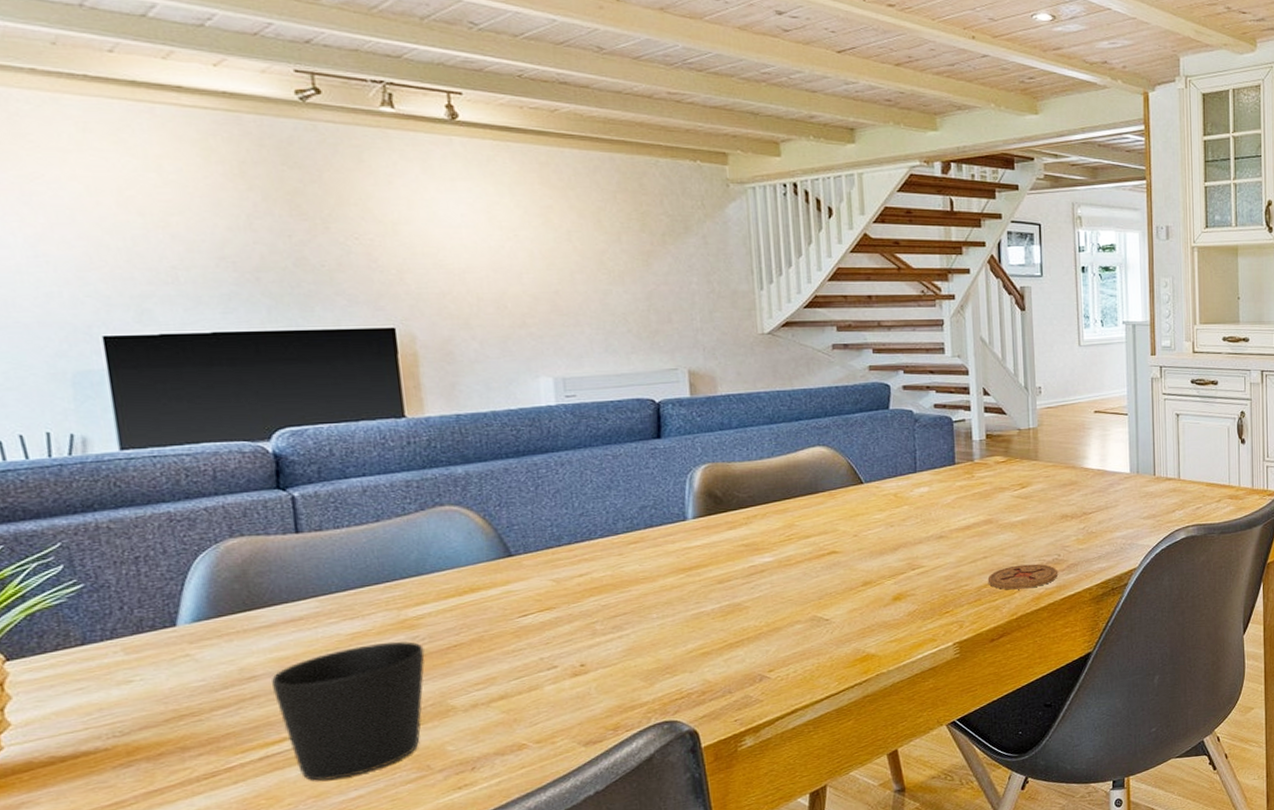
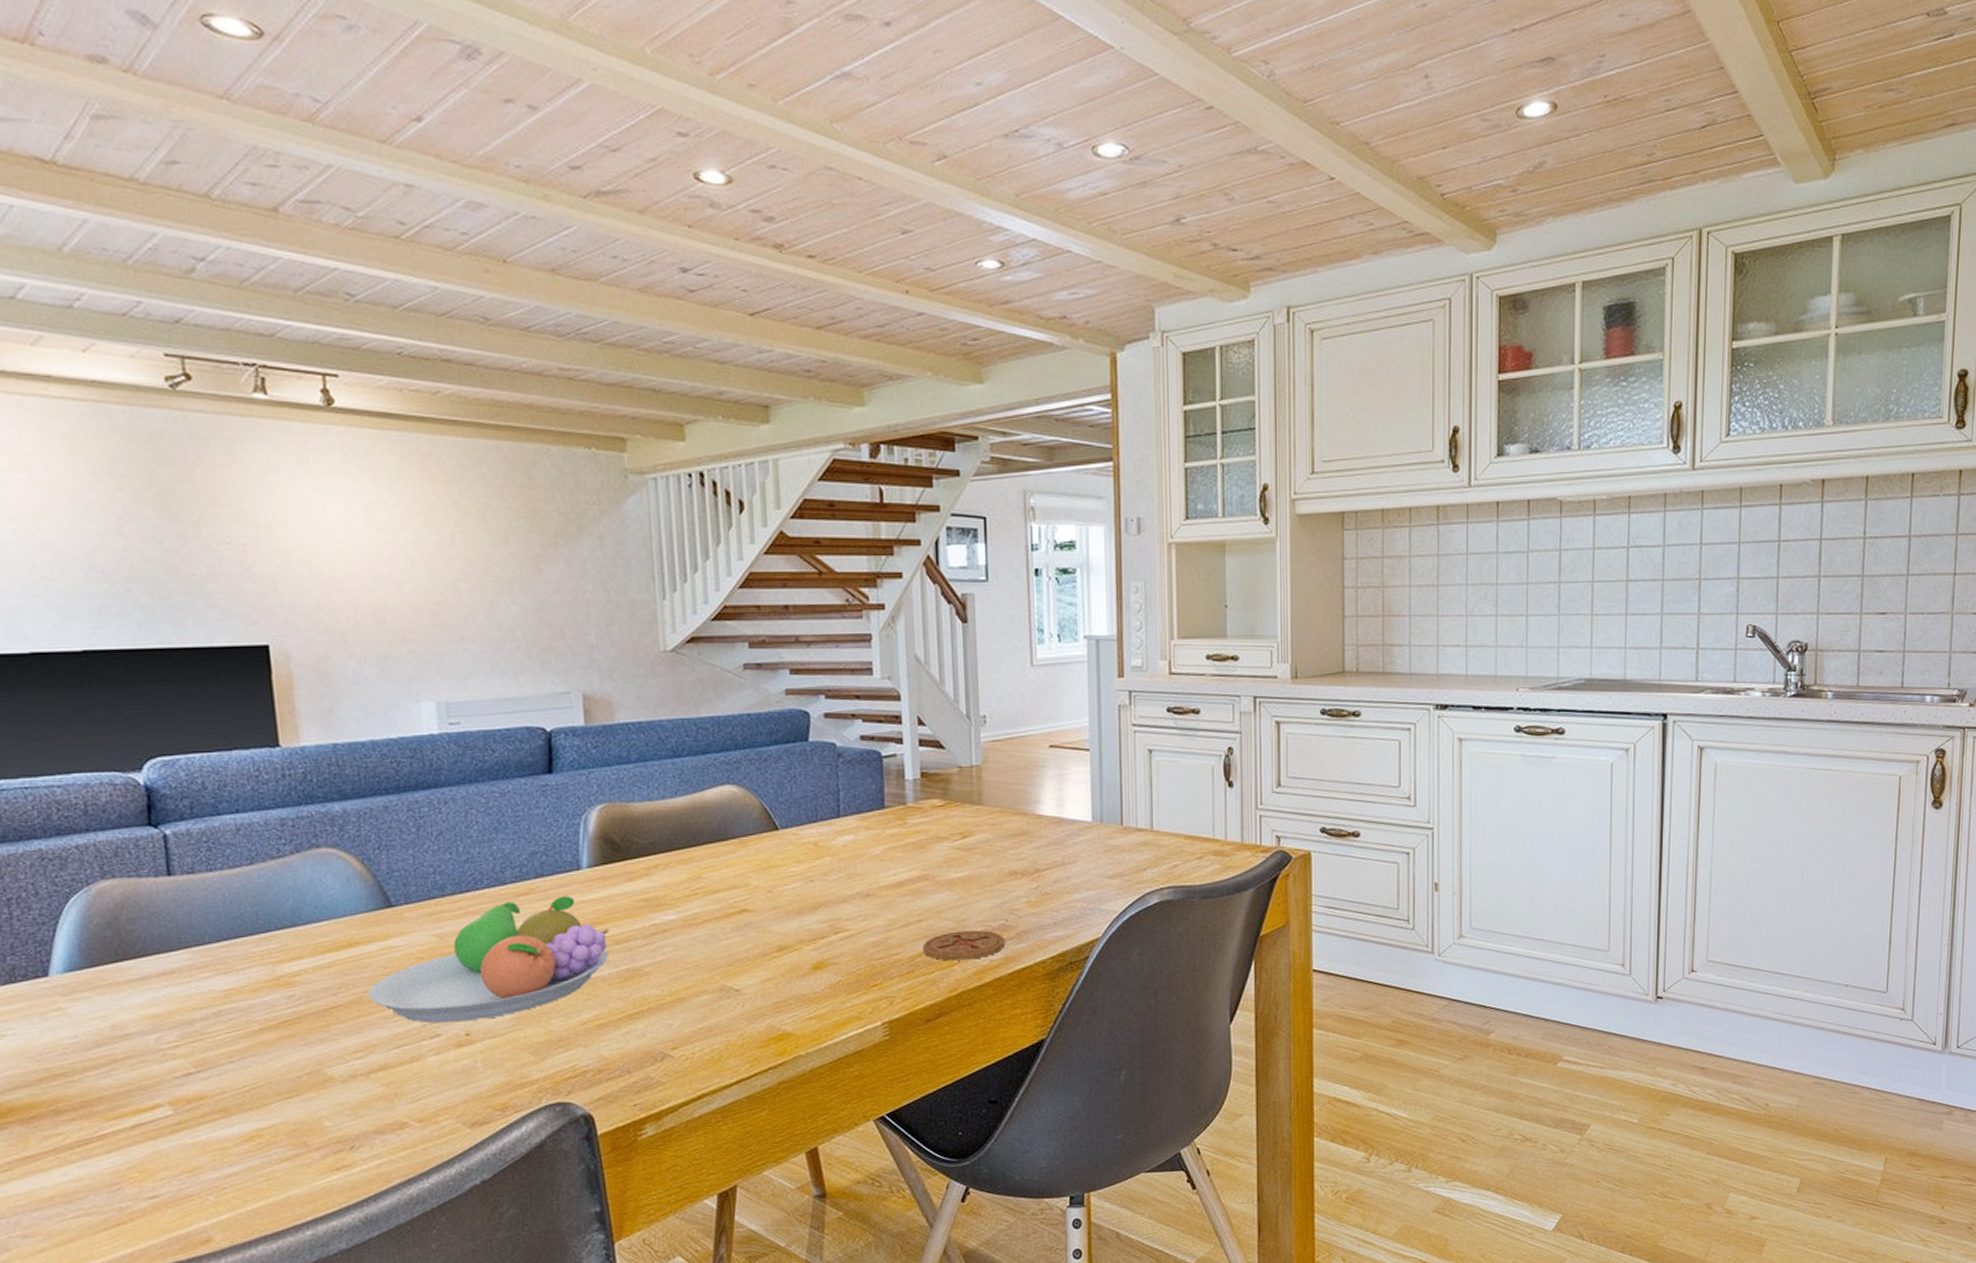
cup: present [272,641,426,781] -> none [144,1001,302,1154]
fruit bowl: none [489,543,712,656] -> present [368,896,609,1023]

